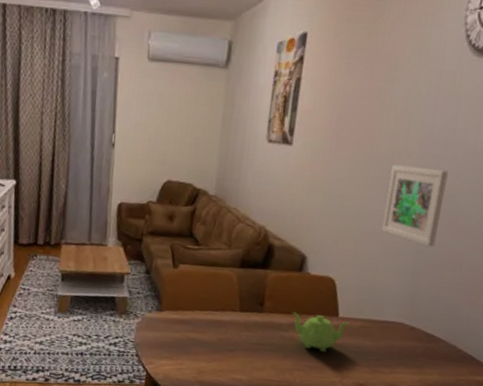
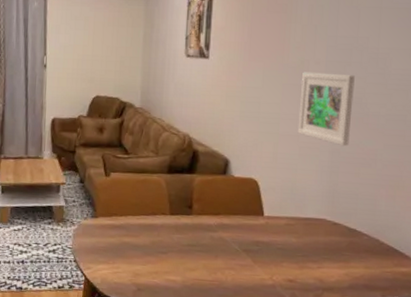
teapot: present [292,312,350,352] -> none [219,213,275,250]

